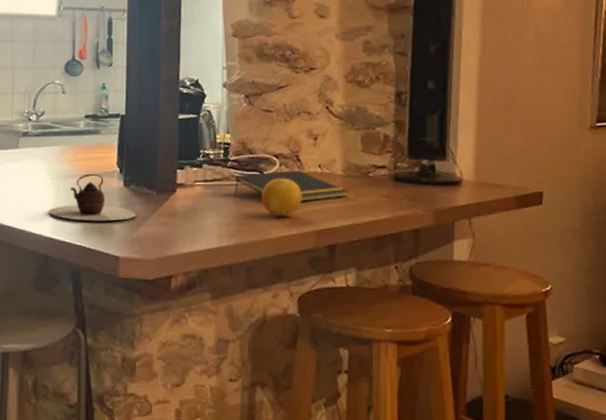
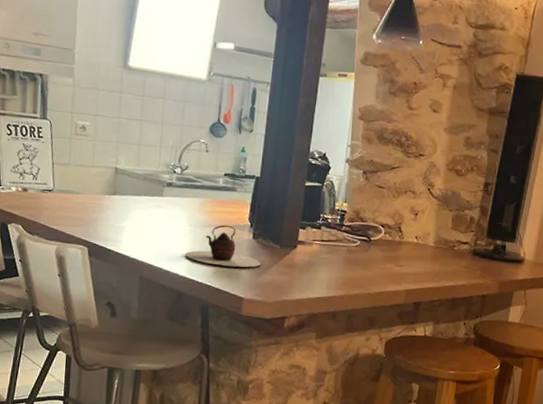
notepad: present [233,170,348,202] -> none [344,238,436,266]
fruit: present [261,178,302,216] -> none [366,244,399,276]

